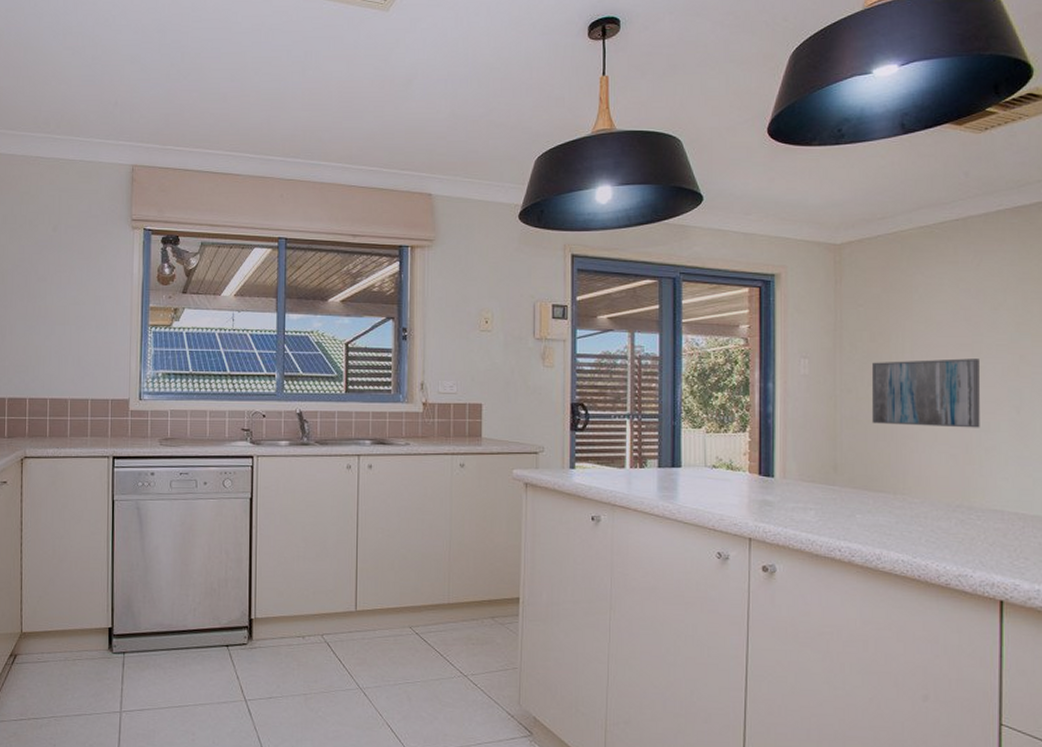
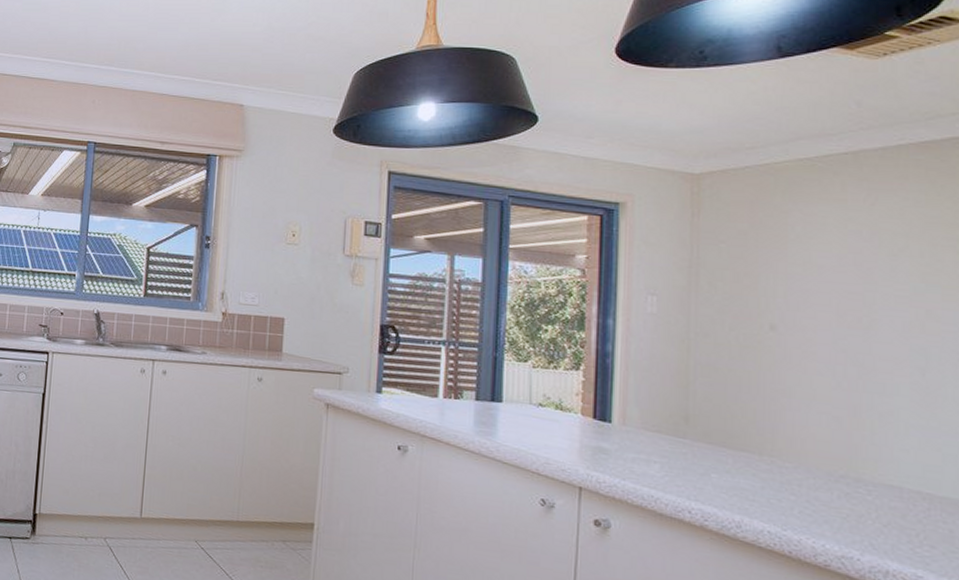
wall art: present [871,358,980,428] -> none [733,305,872,389]

